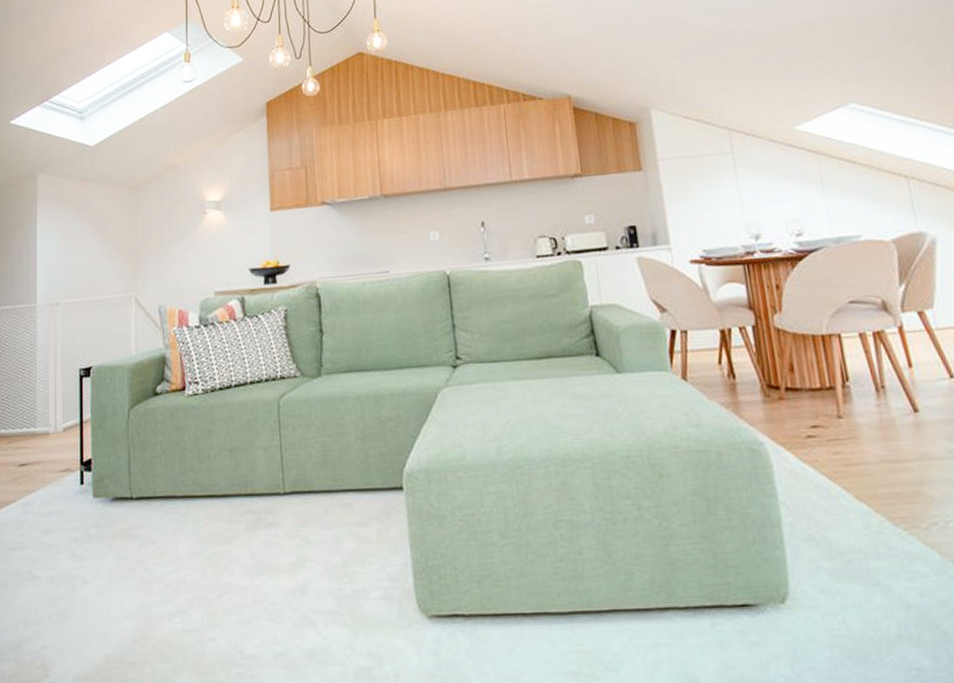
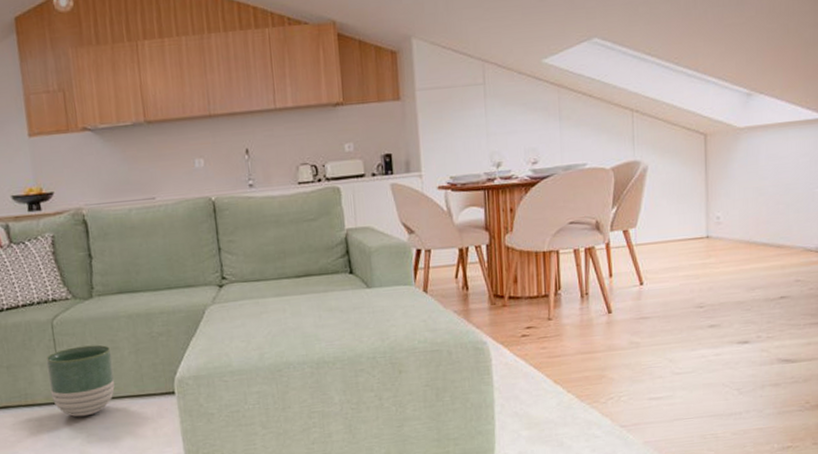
planter: none [269,428,339,512] -> present [45,344,115,417]

